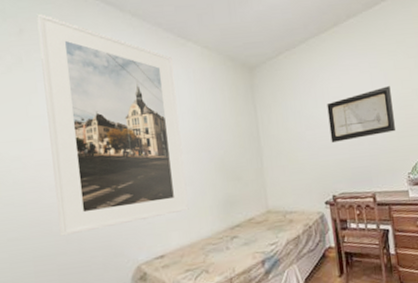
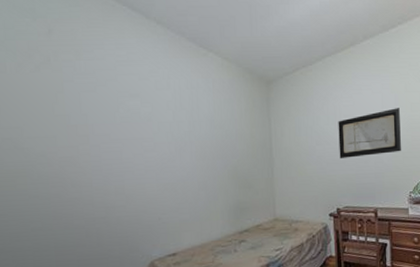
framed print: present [37,13,189,236] -> none [65,15,202,230]

